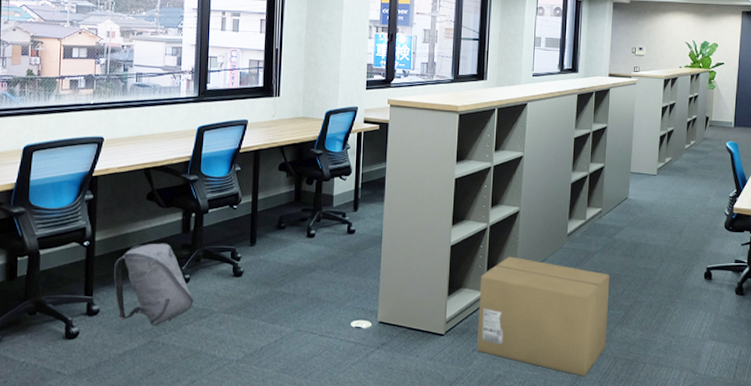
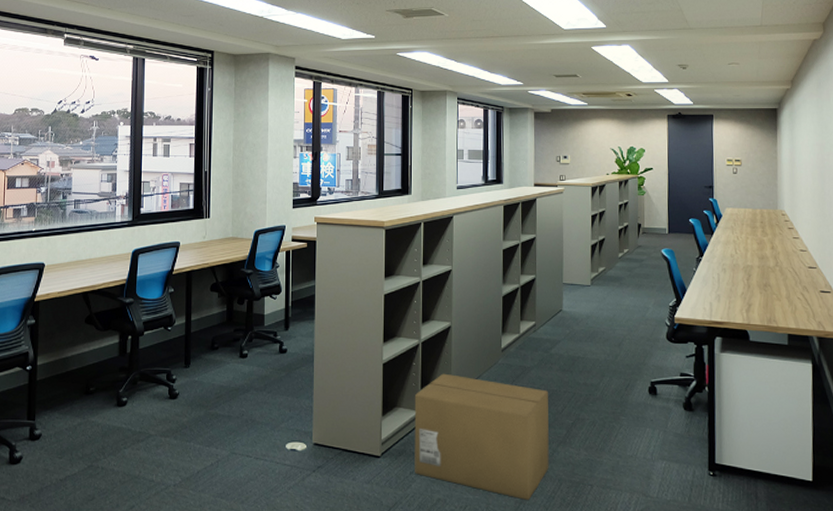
backpack: present [114,243,194,326] -> none [55,366,131,451]

